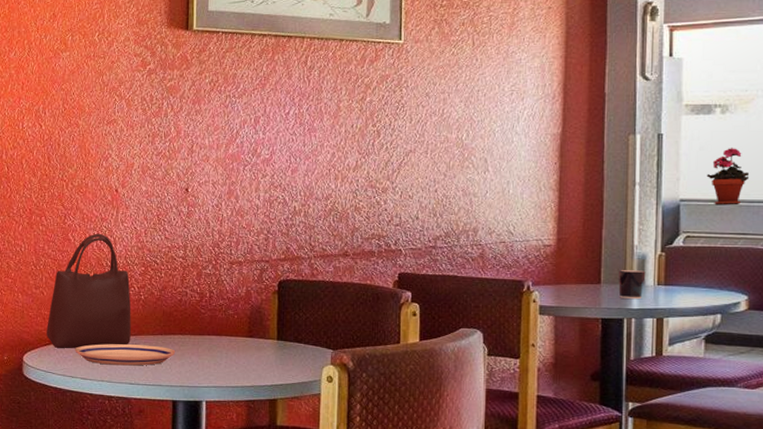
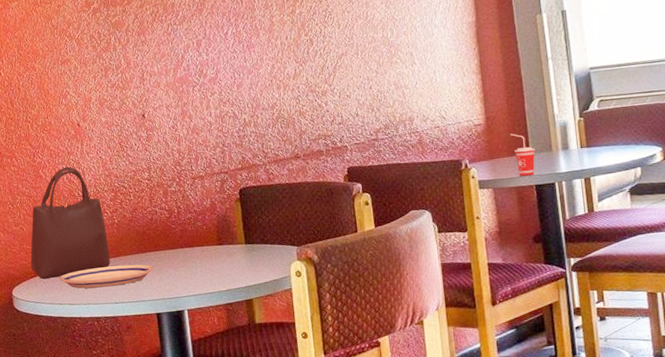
beverage cup: none [582,260,607,308] -> present [510,133,535,177]
mug: present [618,270,646,300] -> none [545,136,569,165]
potted plant: present [707,147,750,205] -> none [610,14,648,69]

